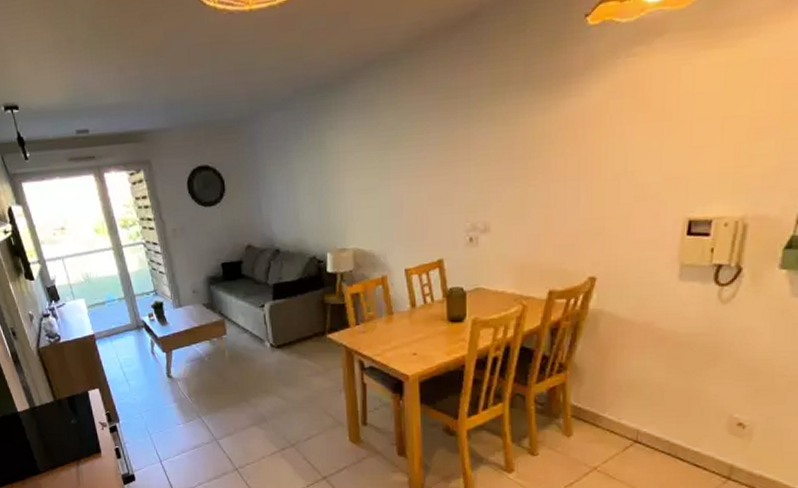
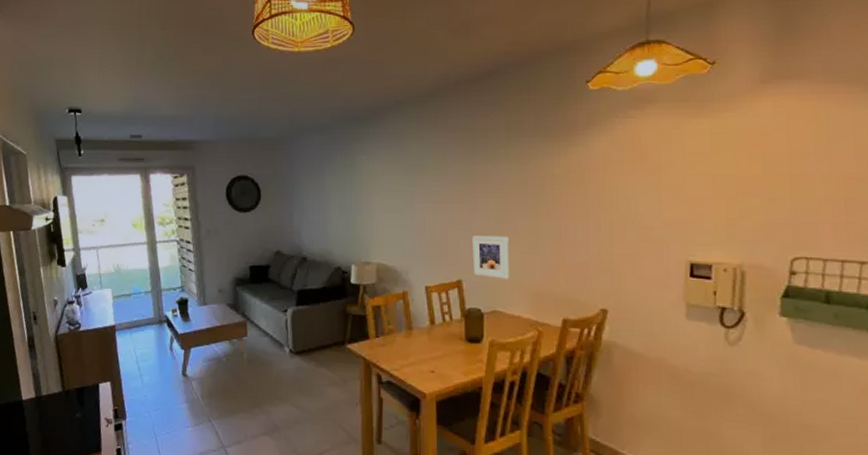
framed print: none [454,207,493,255] -> present [472,235,509,279]

